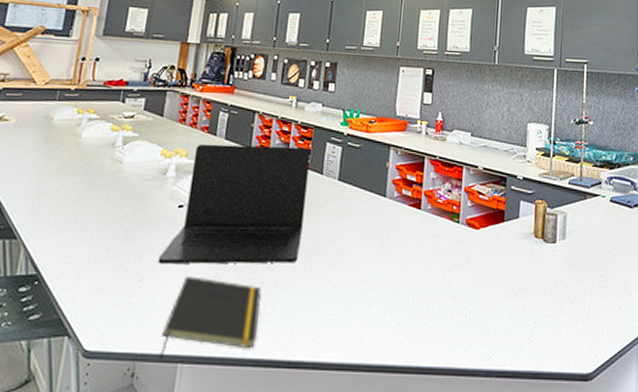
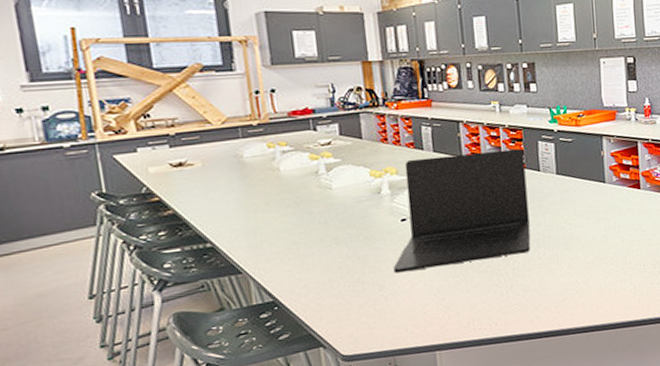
notepad: present [160,276,262,358] -> none [414,277,505,350]

